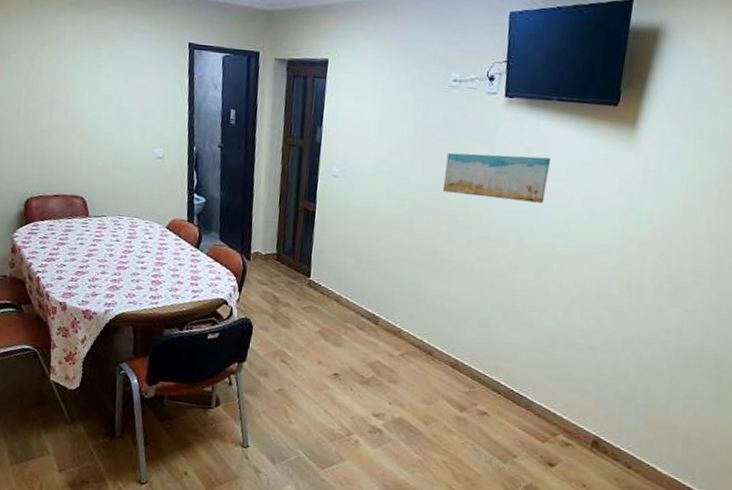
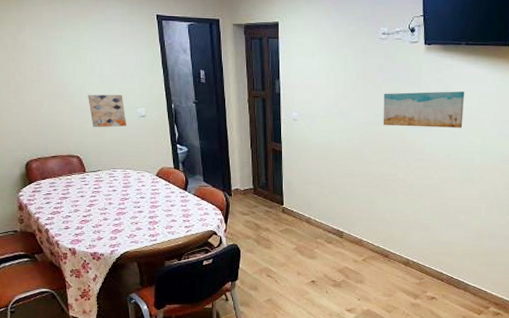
wall art: none [101,128,141,168] -> present [88,94,127,128]

